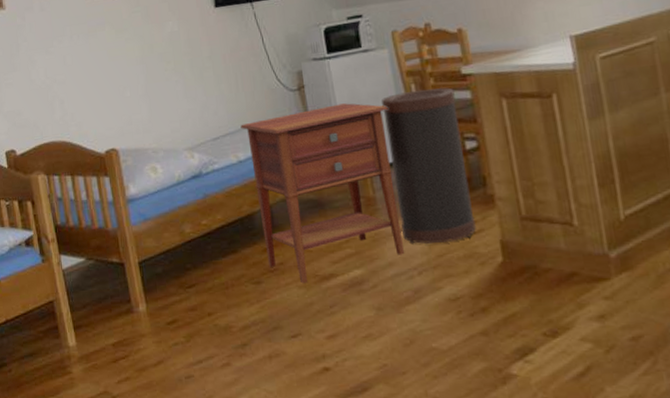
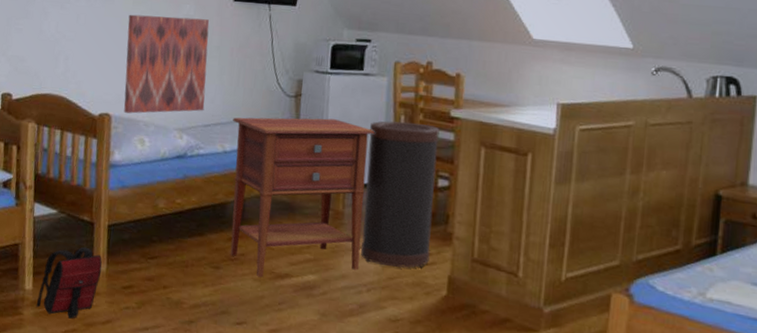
backpack: none [83,289,142,367] -> present [36,247,103,319]
wall art: none [114,32,210,144] -> present [124,14,209,114]

